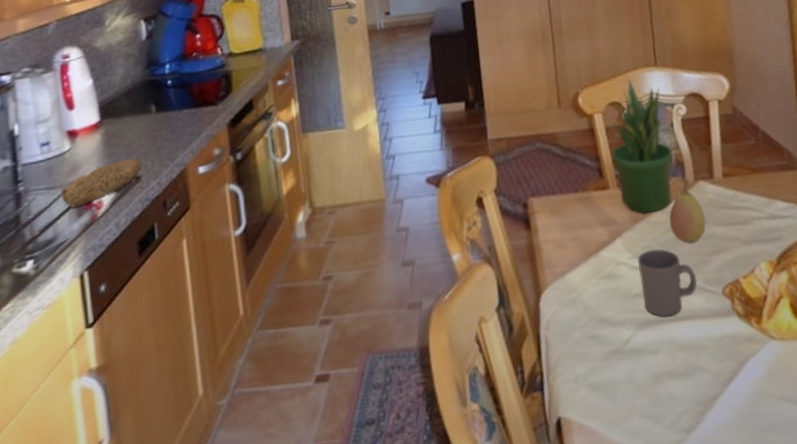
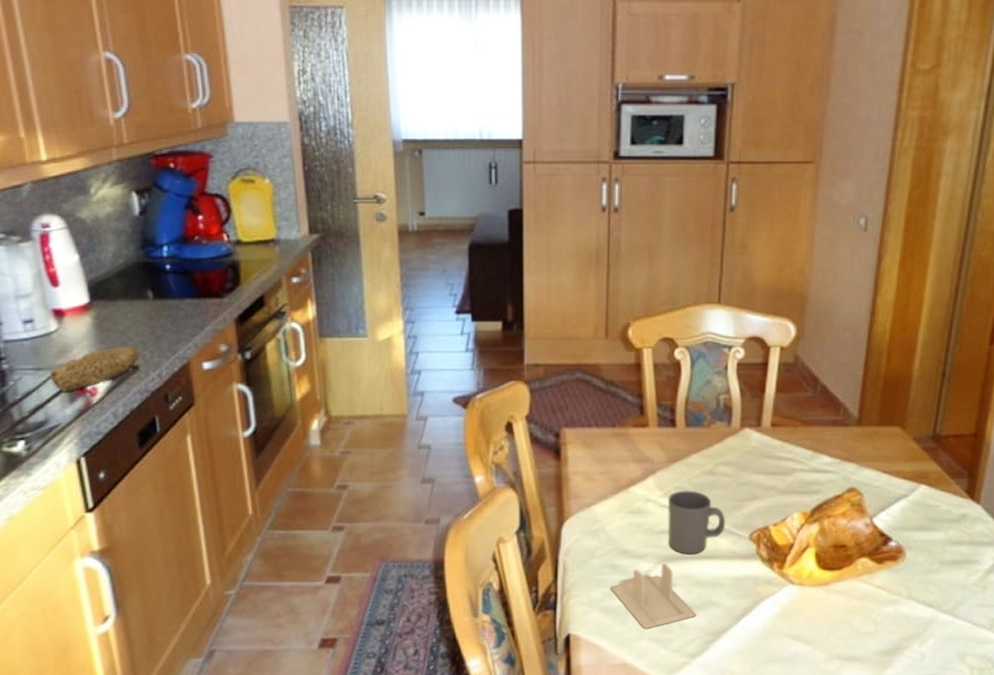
napkin holder: none [594,328,684,405] -> present [610,562,696,630]
planter: present [612,79,673,214] -> none [656,315,722,456]
fruit: present [669,178,706,242] -> none [707,424,745,487]

